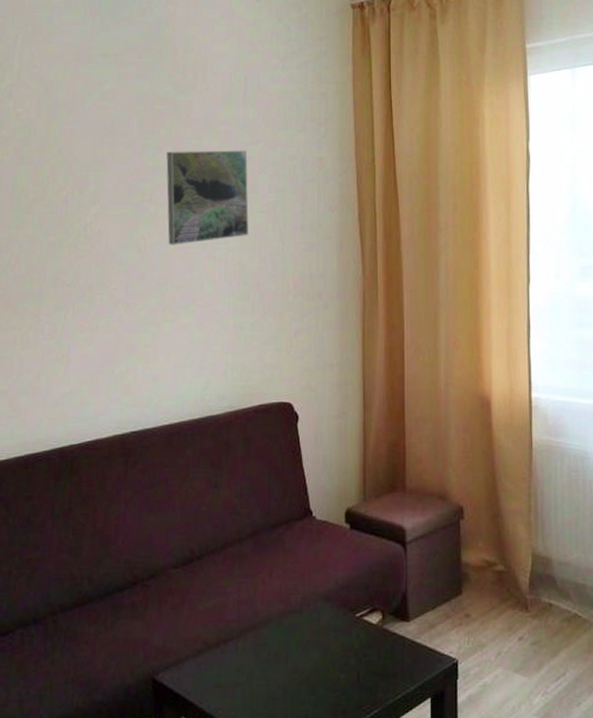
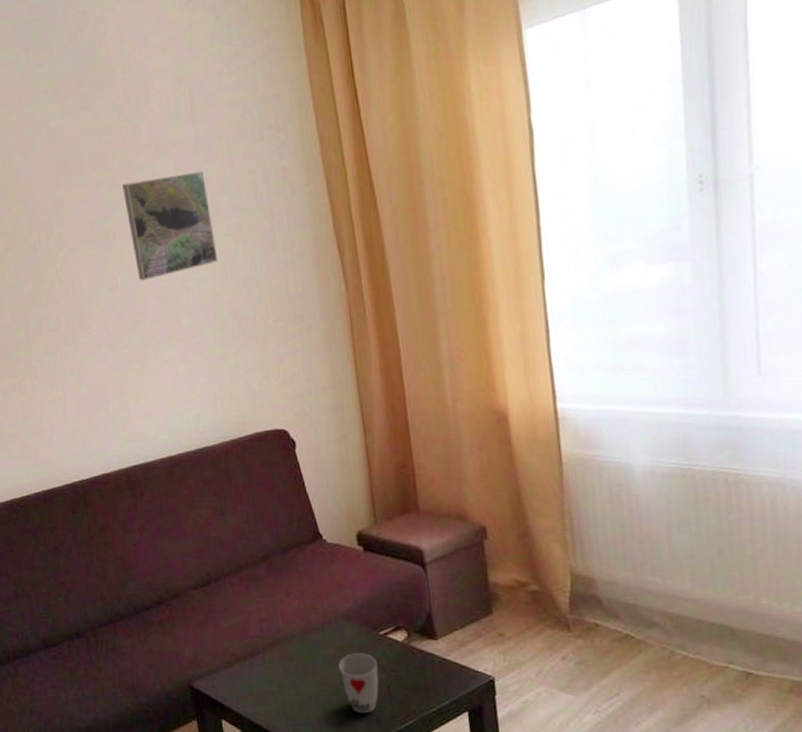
cup: none [312,637,350,704] -> present [338,653,379,714]

